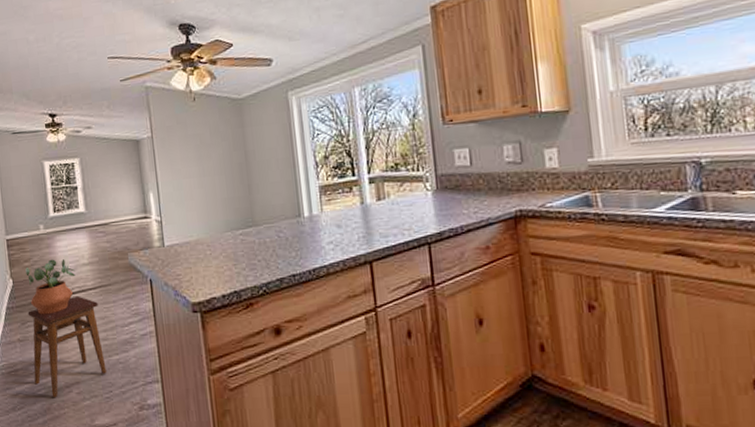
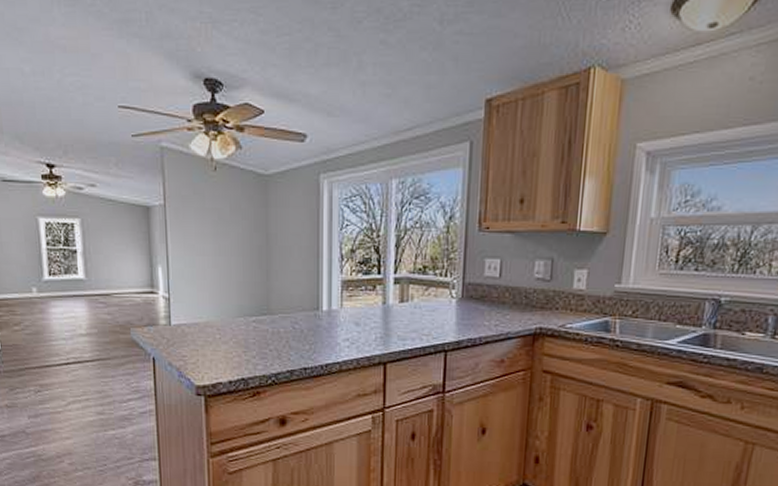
potted plant: present [25,258,75,315] -> none [15,325,71,383]
stool: present [28,296,107,398] -> none [17,366,101,467]

